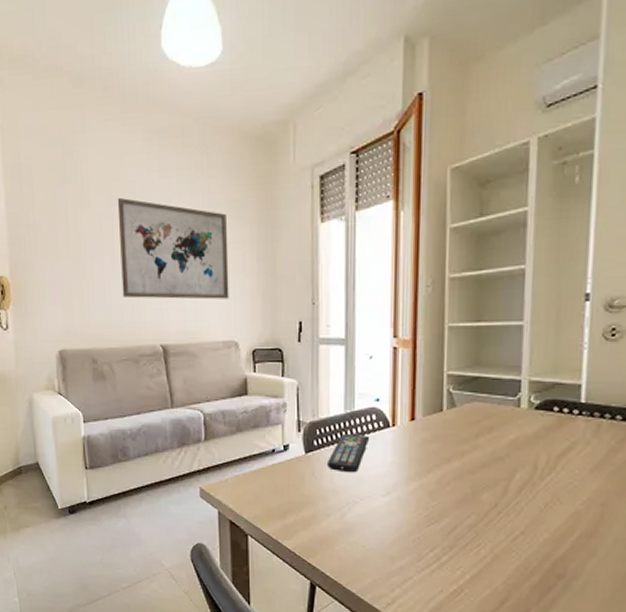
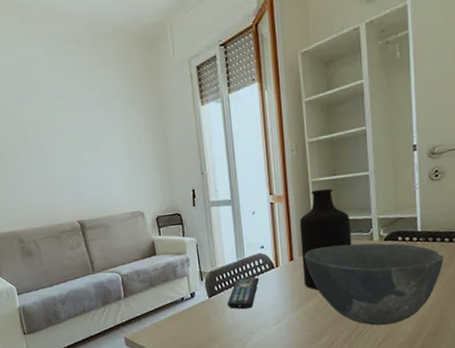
wall art: present [117,197,229,300] -> none [25,97,132,184]
bottle: none [425,337,493,460] -> present [299,188,352,290]
bowl: none [429,408,613,516] -> present [304,243,444,326]

